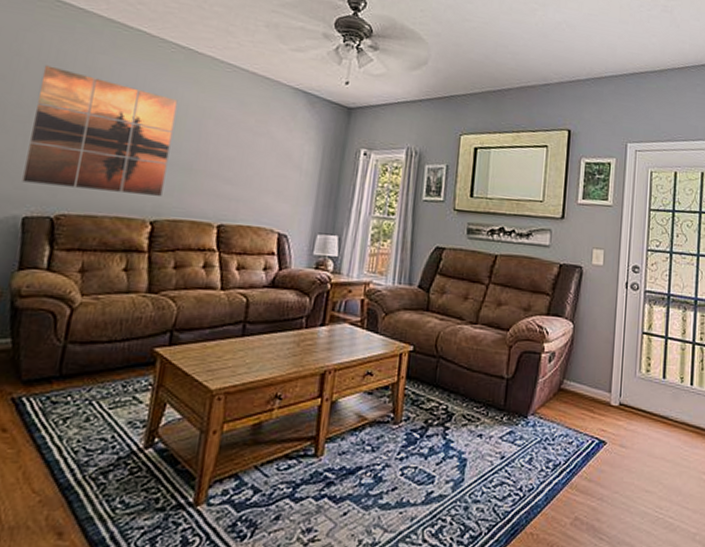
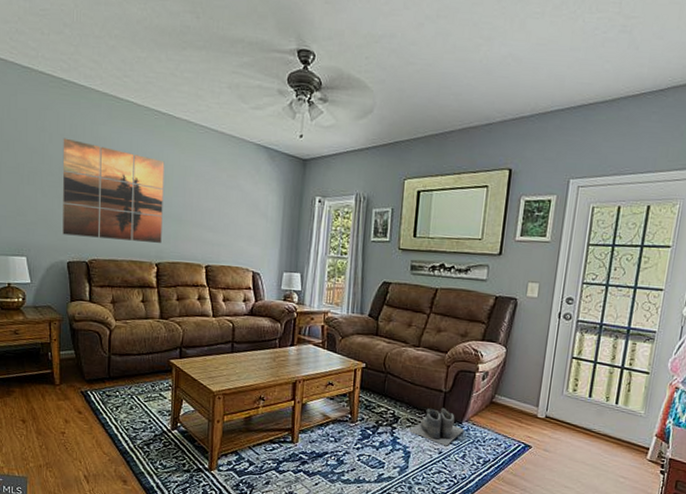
boots: none [464,398,531,448] -> present [408,407,465,446]

